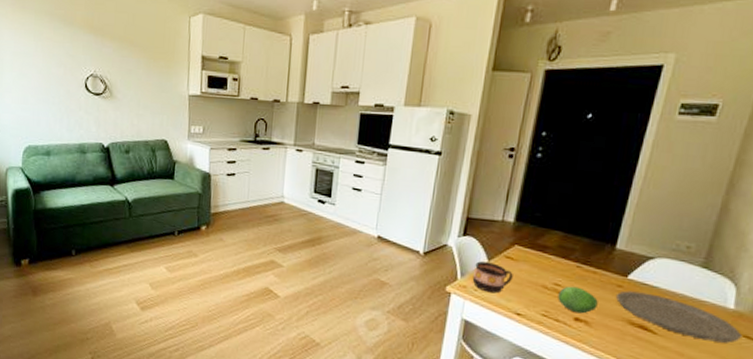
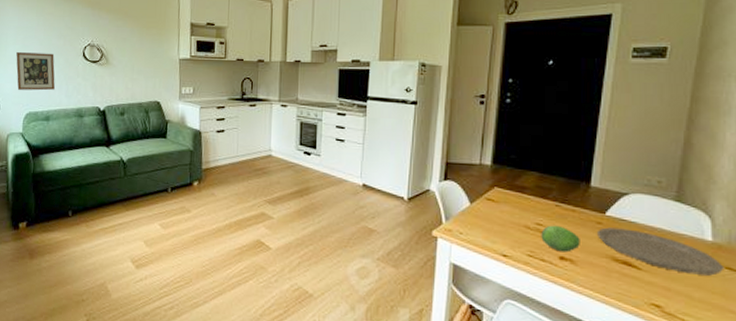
picture frame: none [13,79,56,123] -> present [16,51,55,91]
cup: present [472,261,513,294] -> none [457,204,496,236]

